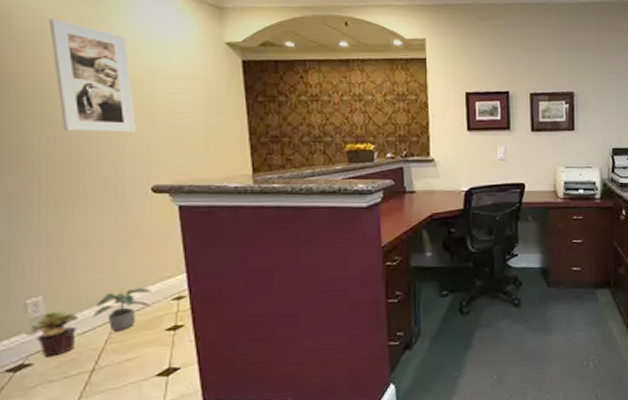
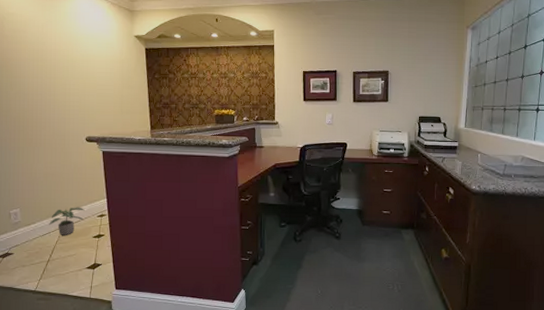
potted plant: present [24,310,78,358] -> none [8,219,40,250]
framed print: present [48,18,136,133] -> none [25,21,77,100]

